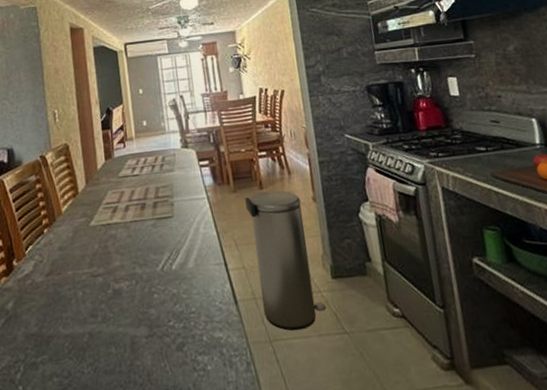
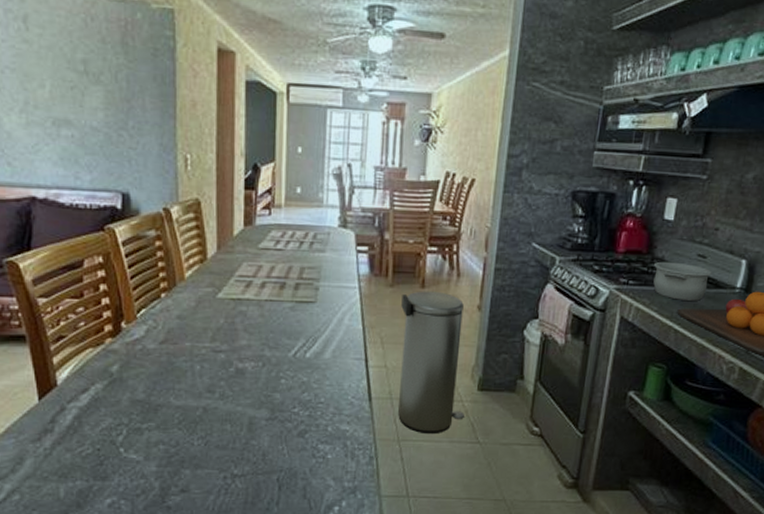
cooking pot: none [455,130,511,164] -> present [653,261,712,302]

